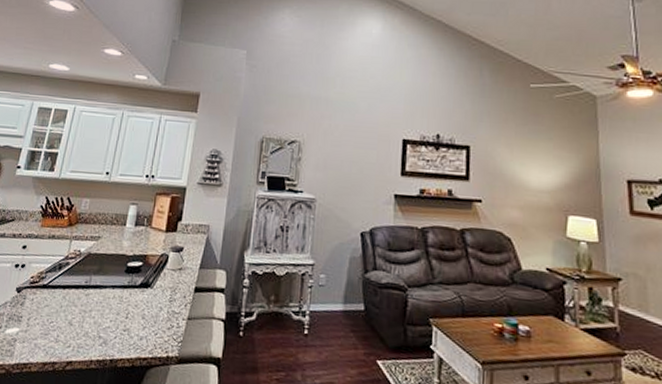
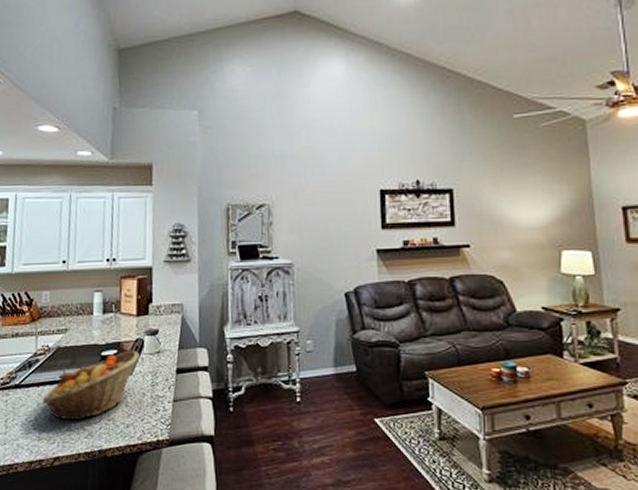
fruit basket: none [65,264,162,328] -> present [41,350,139,421]

